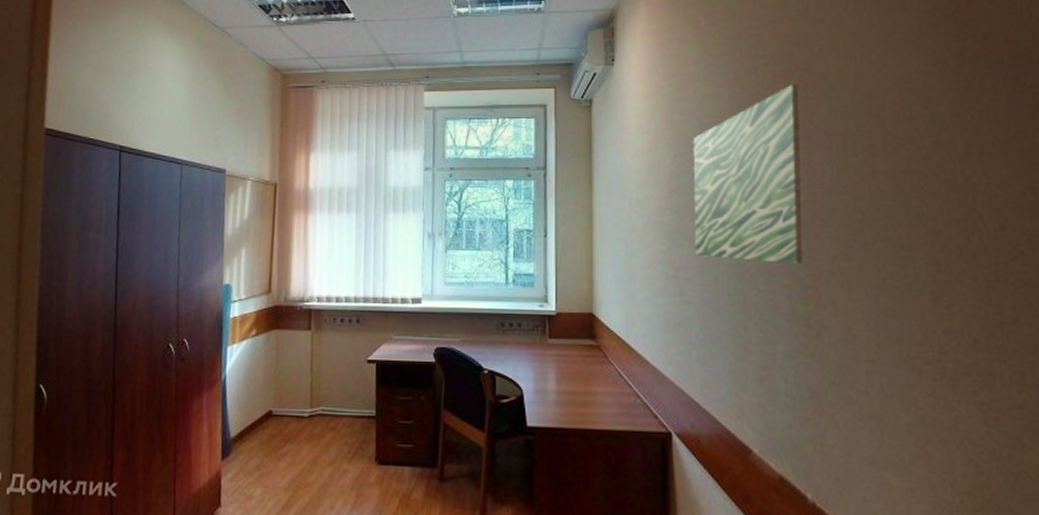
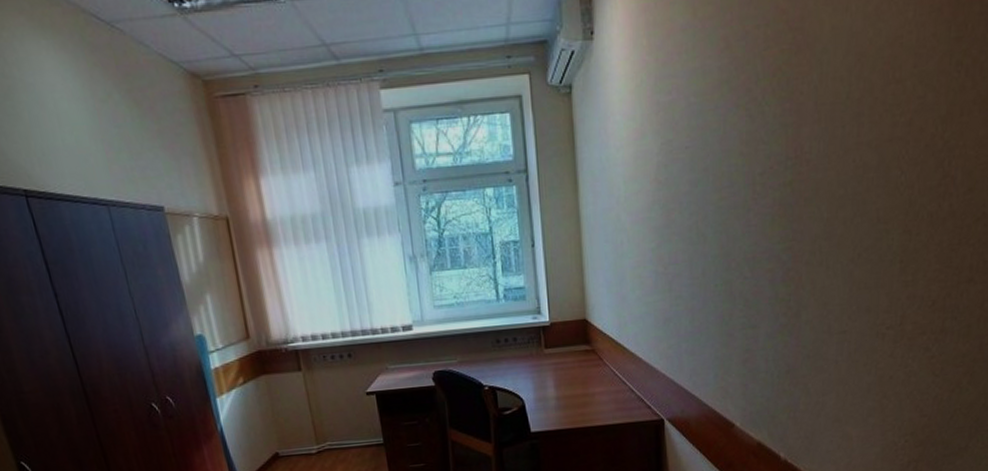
wall art: present [692,84,803,264] -> none [680,48,790,251]

